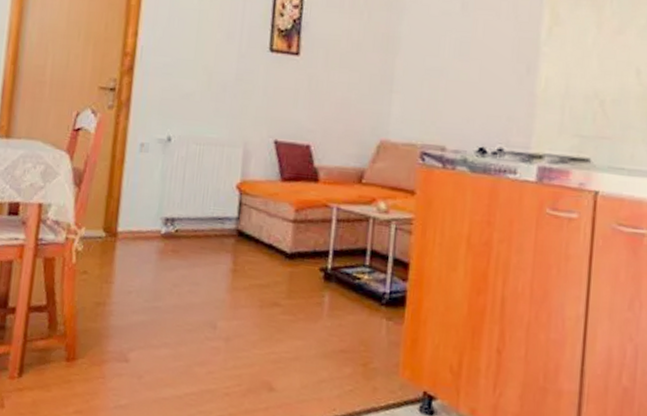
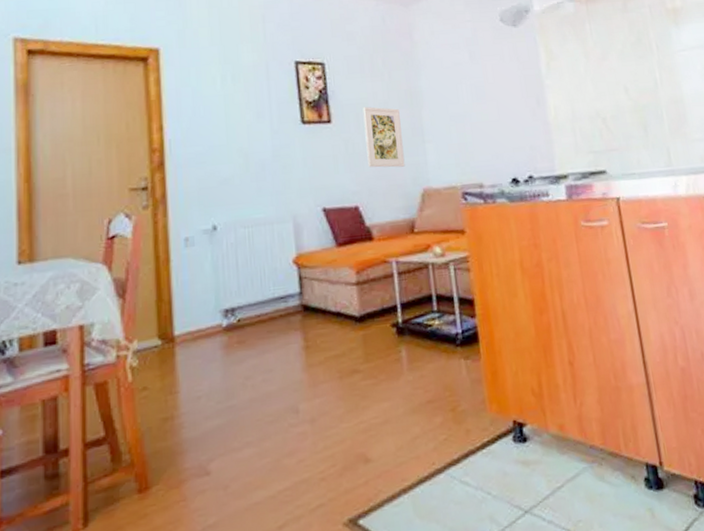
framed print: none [328,44,372,114] -> present [362,107,405,168]

